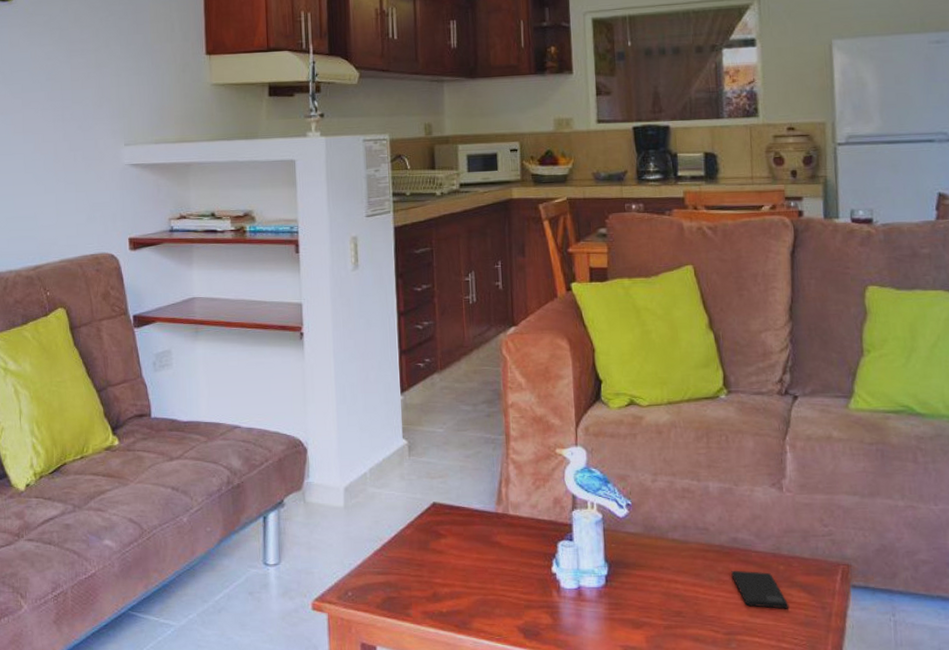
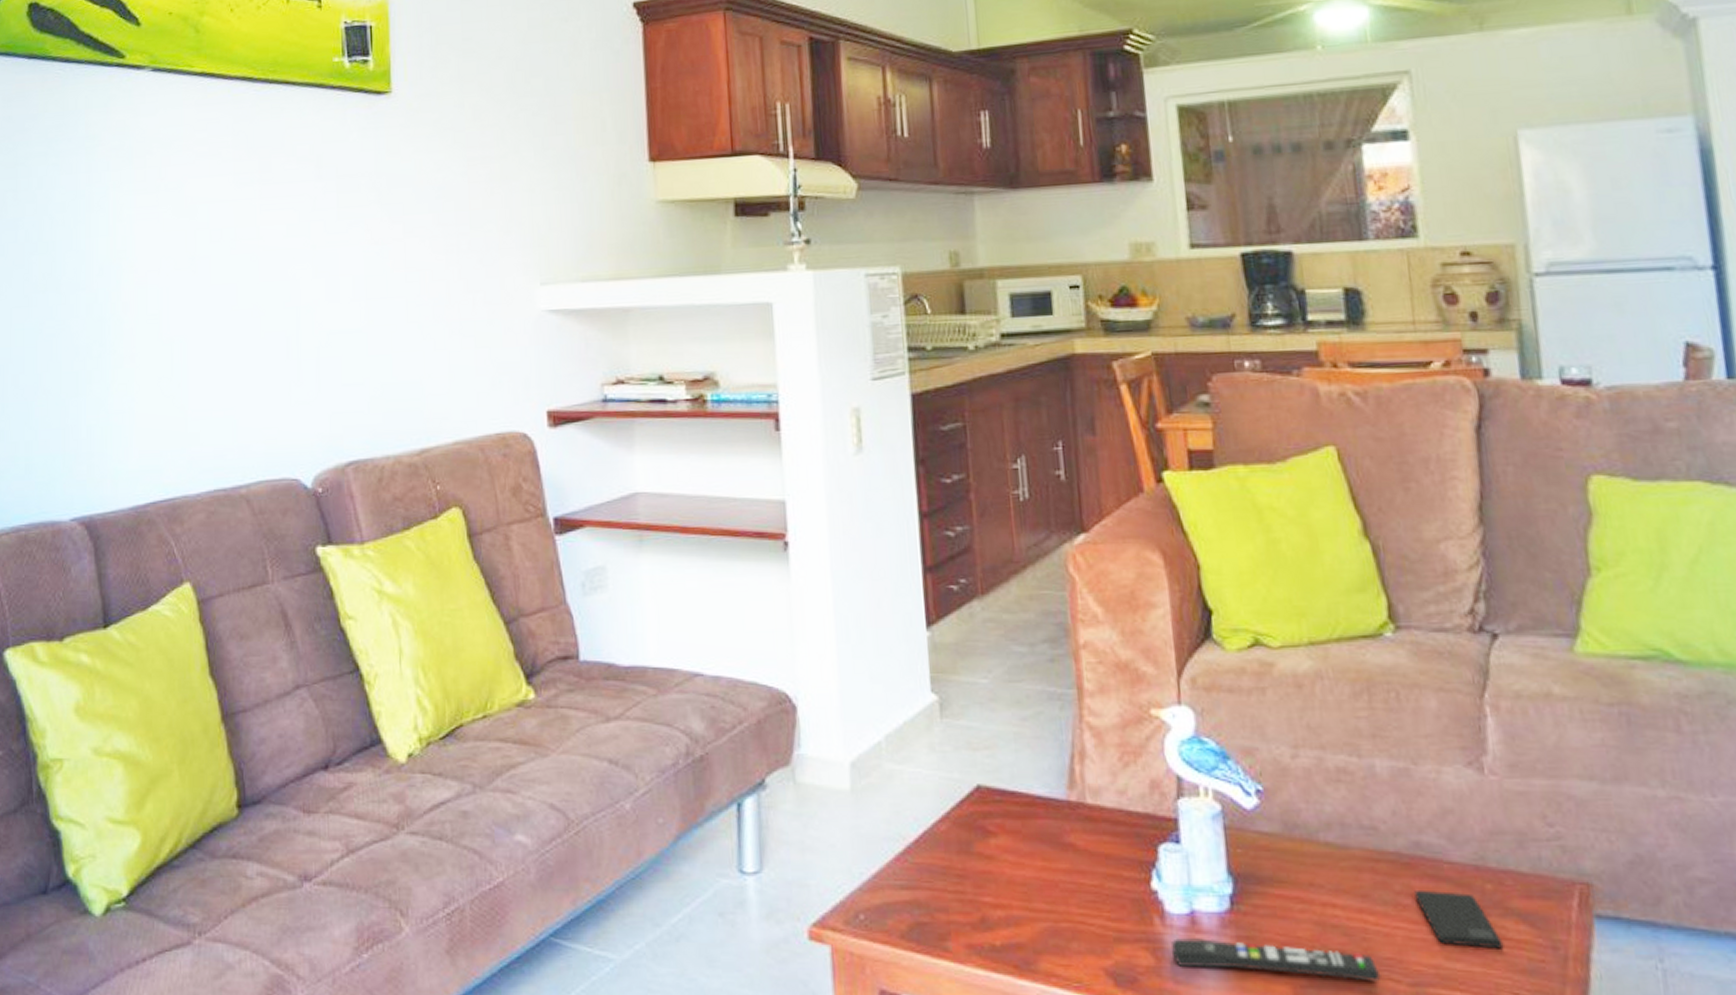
remote control: none [564,605,706,632] -> present [1172,938,1381,982]

